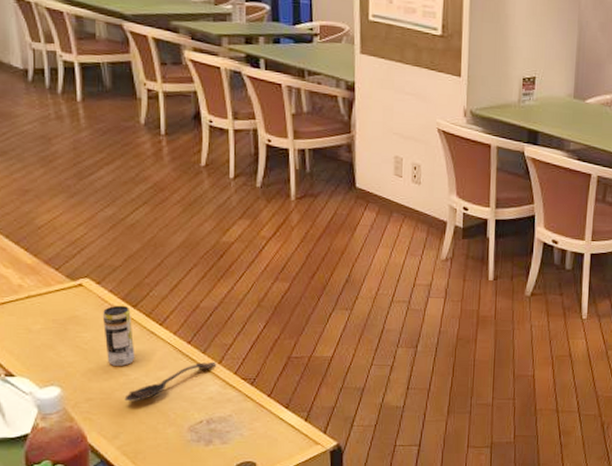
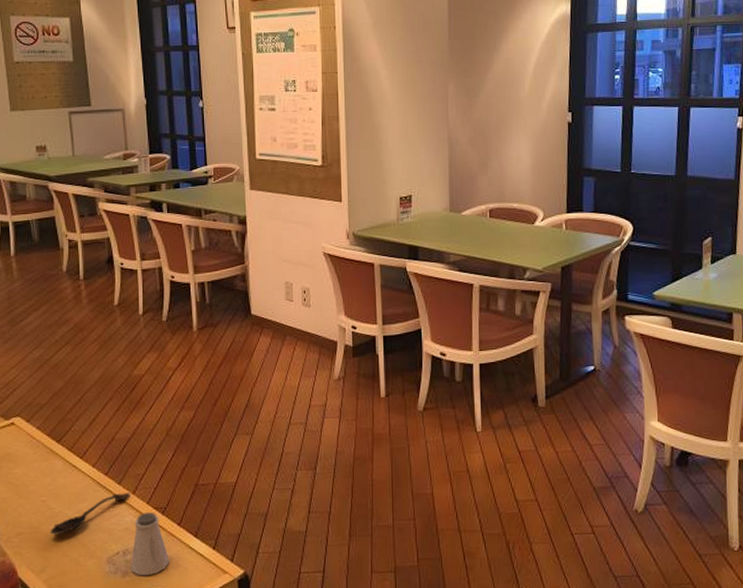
beverage can: present [102,305,135,366] -> none [31,441,59,500]
saltshaker: none [215,382,258,445] -> present [131,512,170,576]

